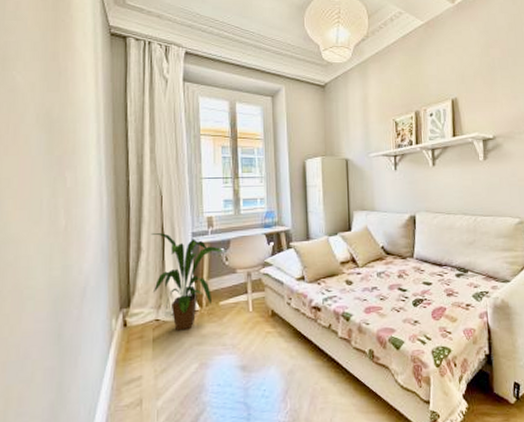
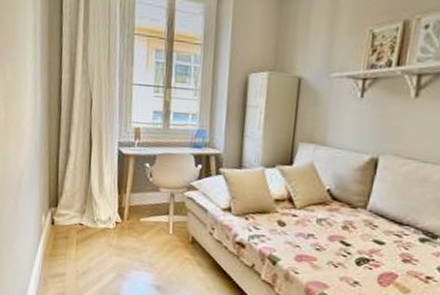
house plant: present [151,232,227,331] -> none [78,136,152,239]

